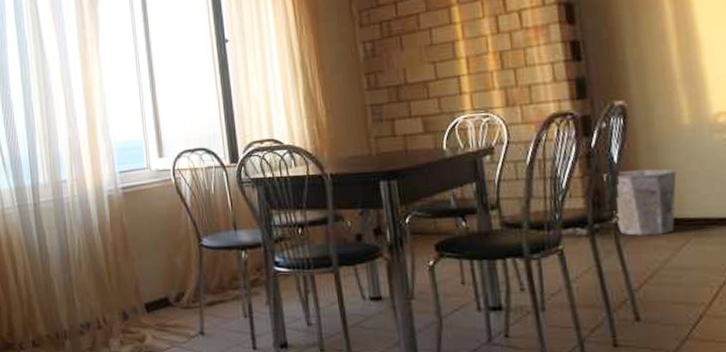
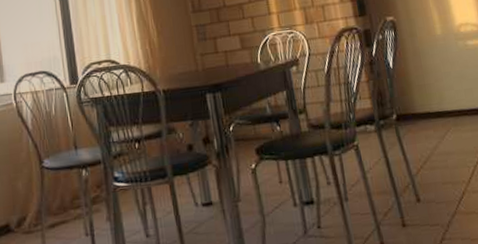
waste bin: present [604,168,677,236] -> none [384,71,438,129]

